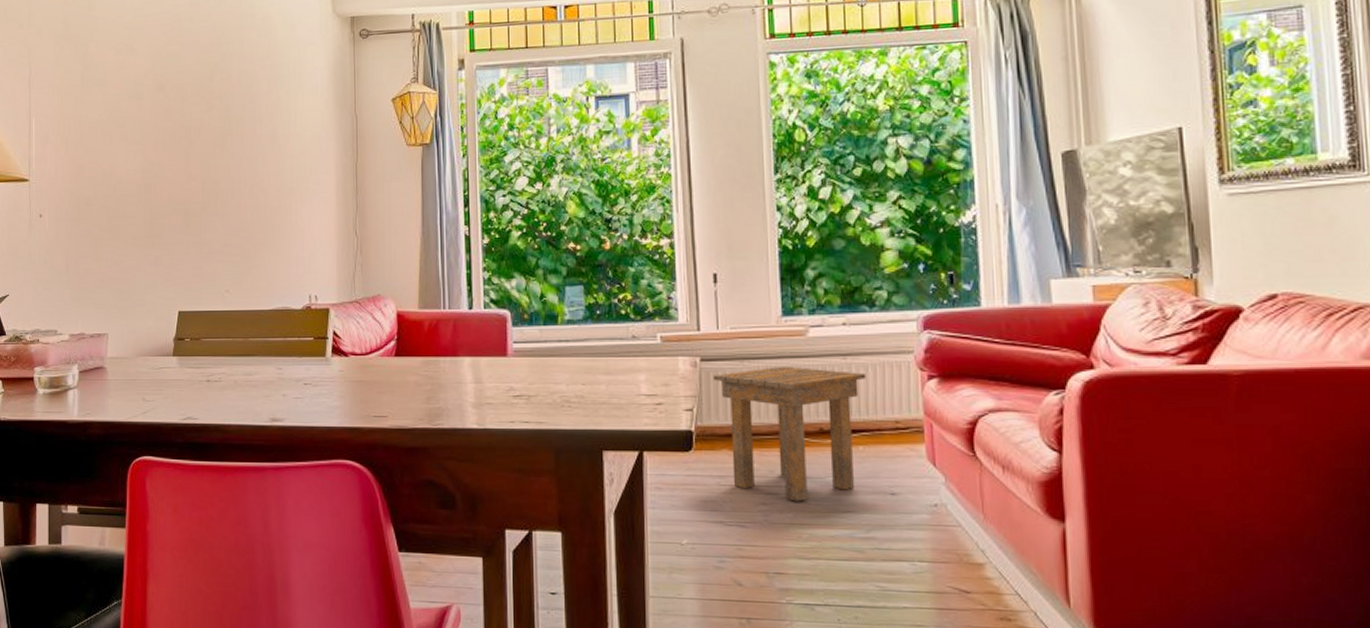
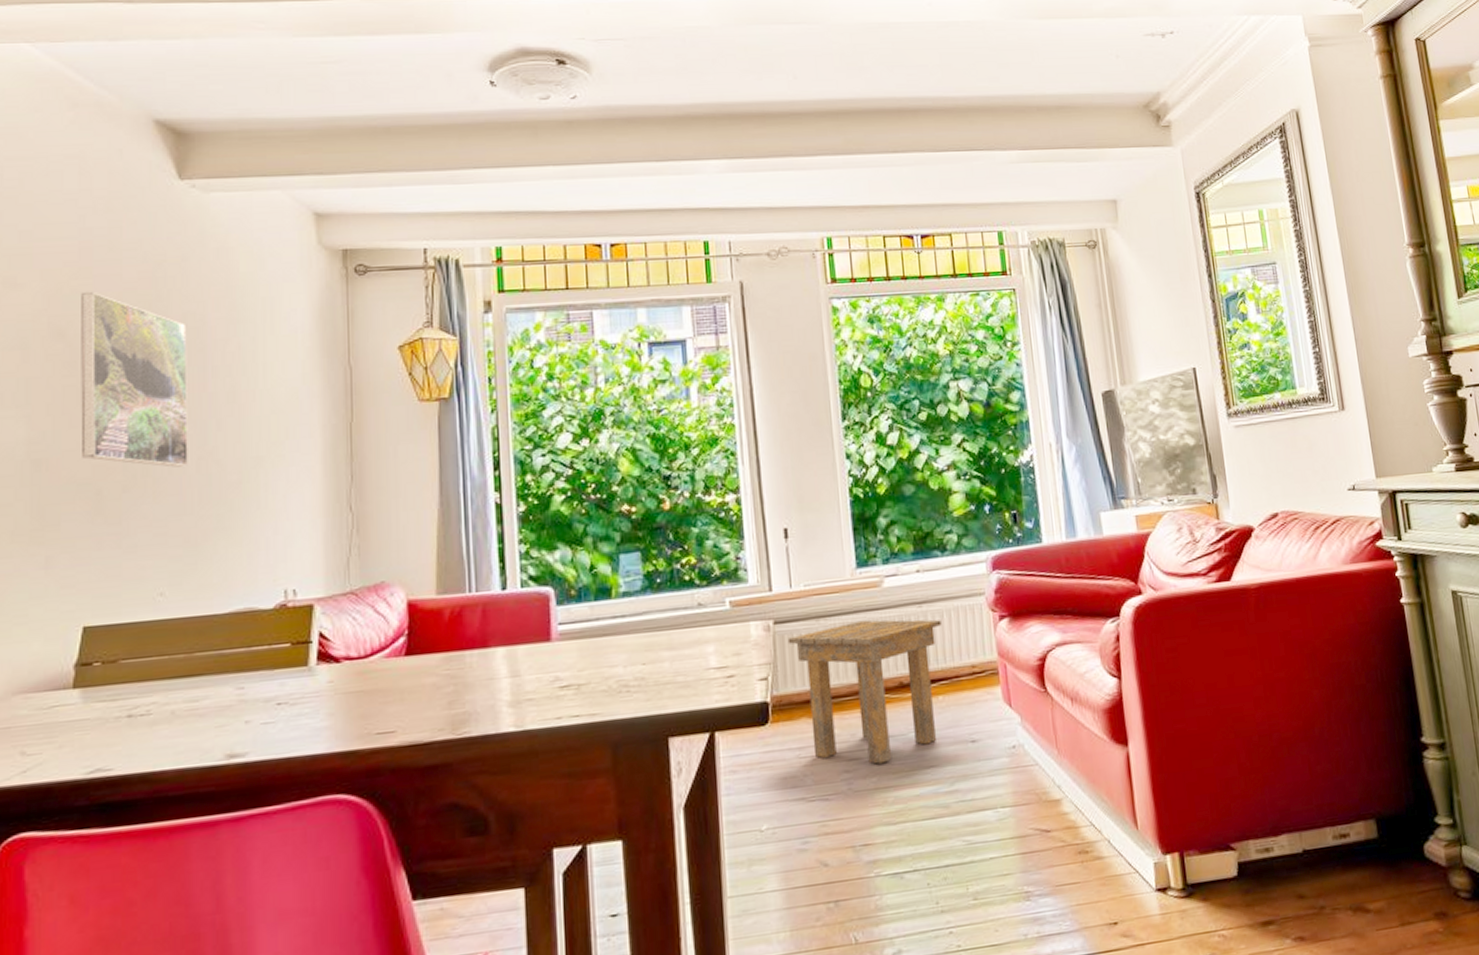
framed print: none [174,54,244,194] -> present [81,291,188,467]

